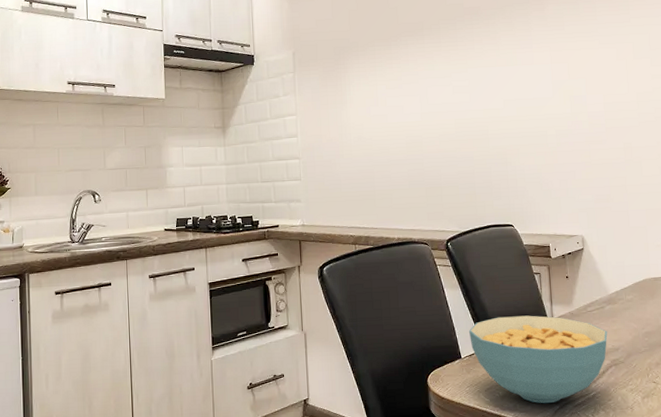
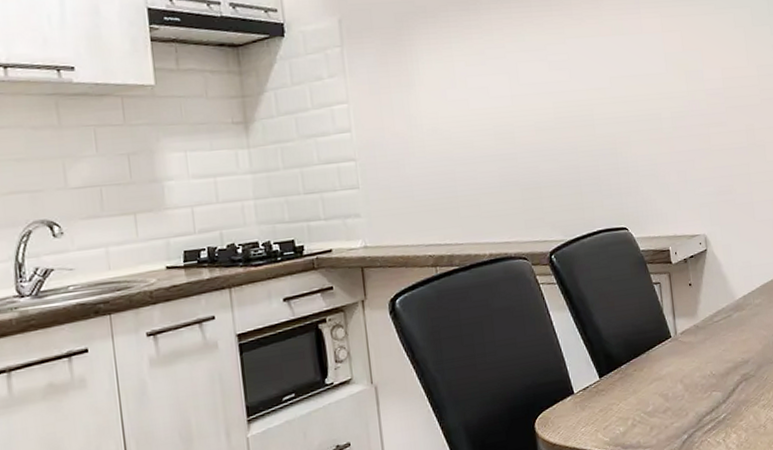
cereal bowl: present [468,315,608,404] -> none [581,331,737,435]

